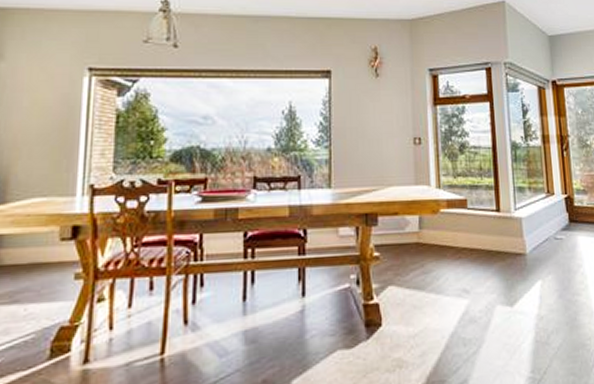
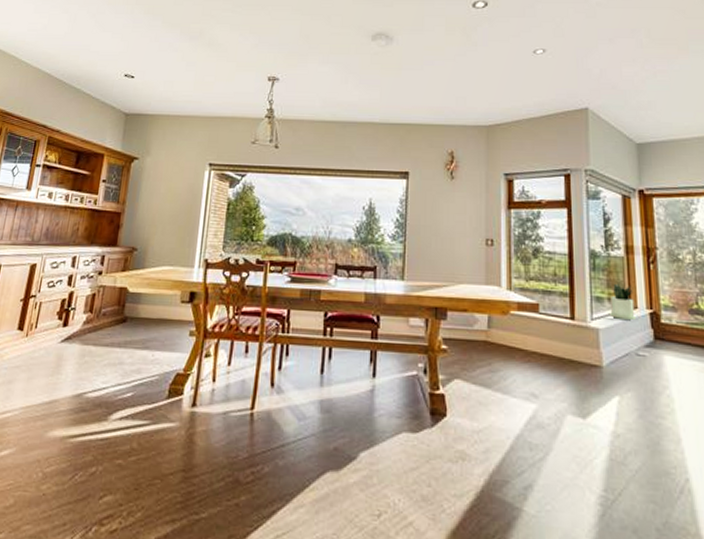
planter: none [530,172,554,207] -> present [608,283,637,321]

